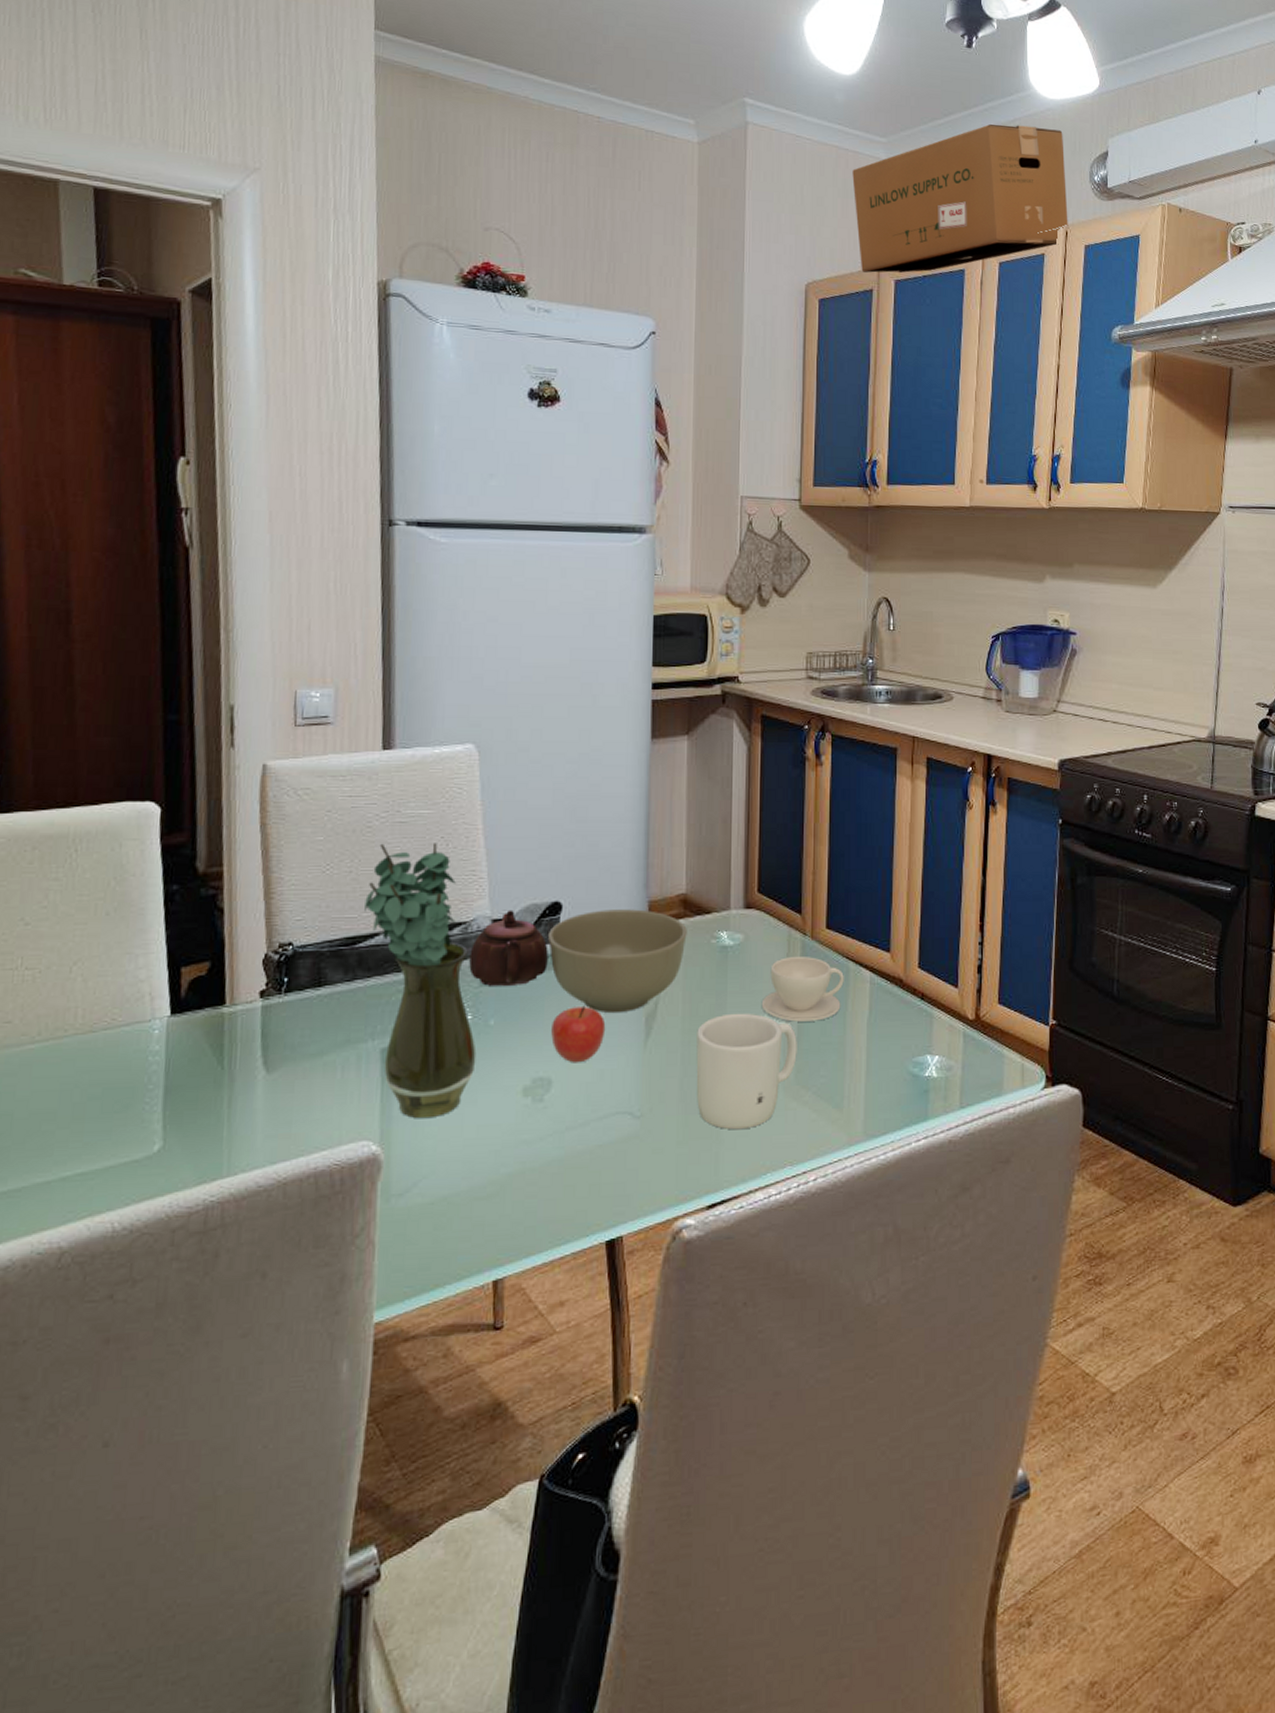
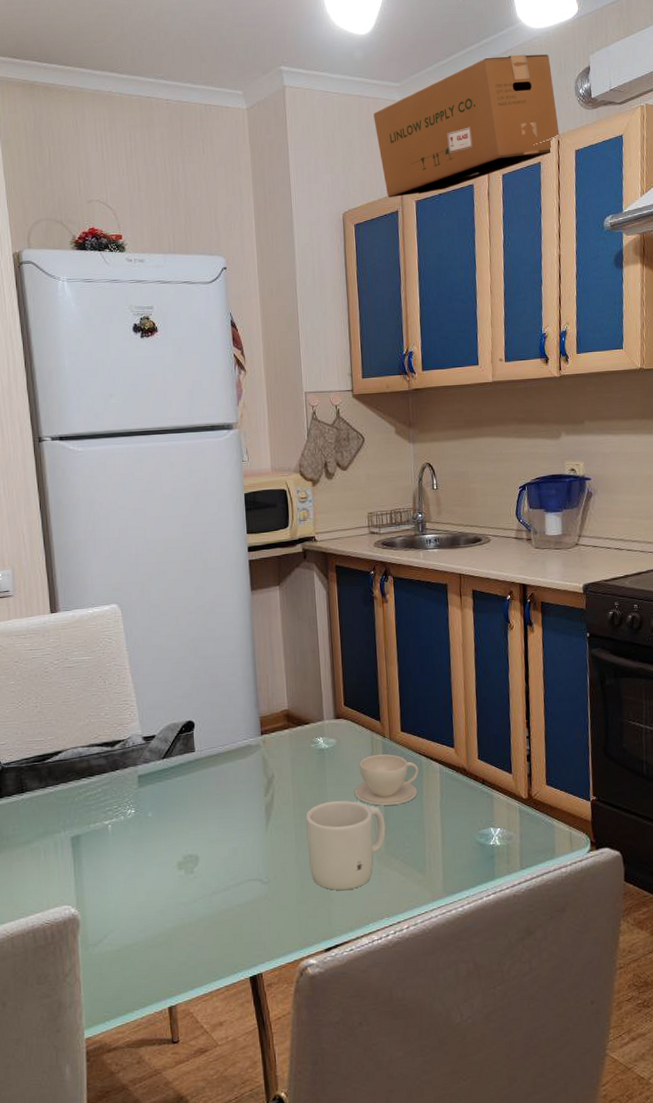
vase: present [364,843,477,1119] -> none [49,681,141,888]
teapot: present [469,910,548,986] -> none [129,729,188,787]
bowl: present [548,909,687,1013] -> none [186,723,292,804]
fruit: present [551,1005,606,1063] -> none [194,799,236,843]

